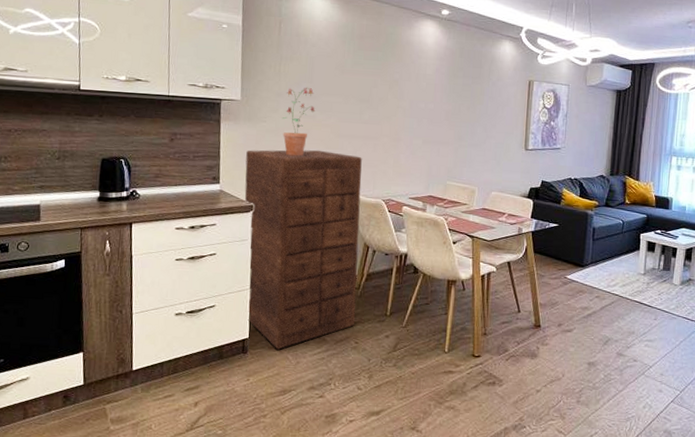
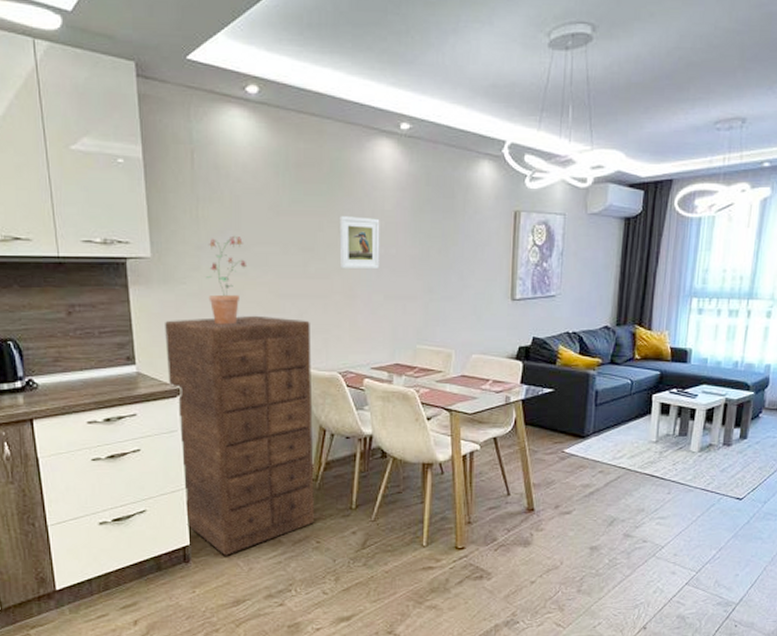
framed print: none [388,77,423,120] -> present [339,216,380,270]

